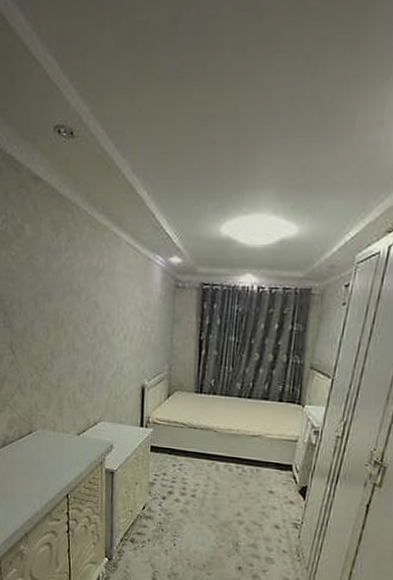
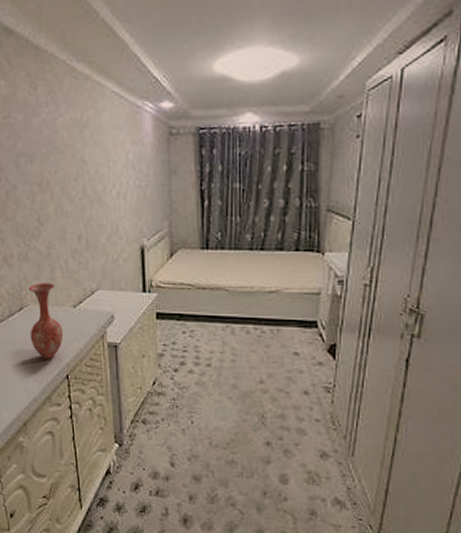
vase: none [37,411,67,480] -> present [28,283,64,360]

